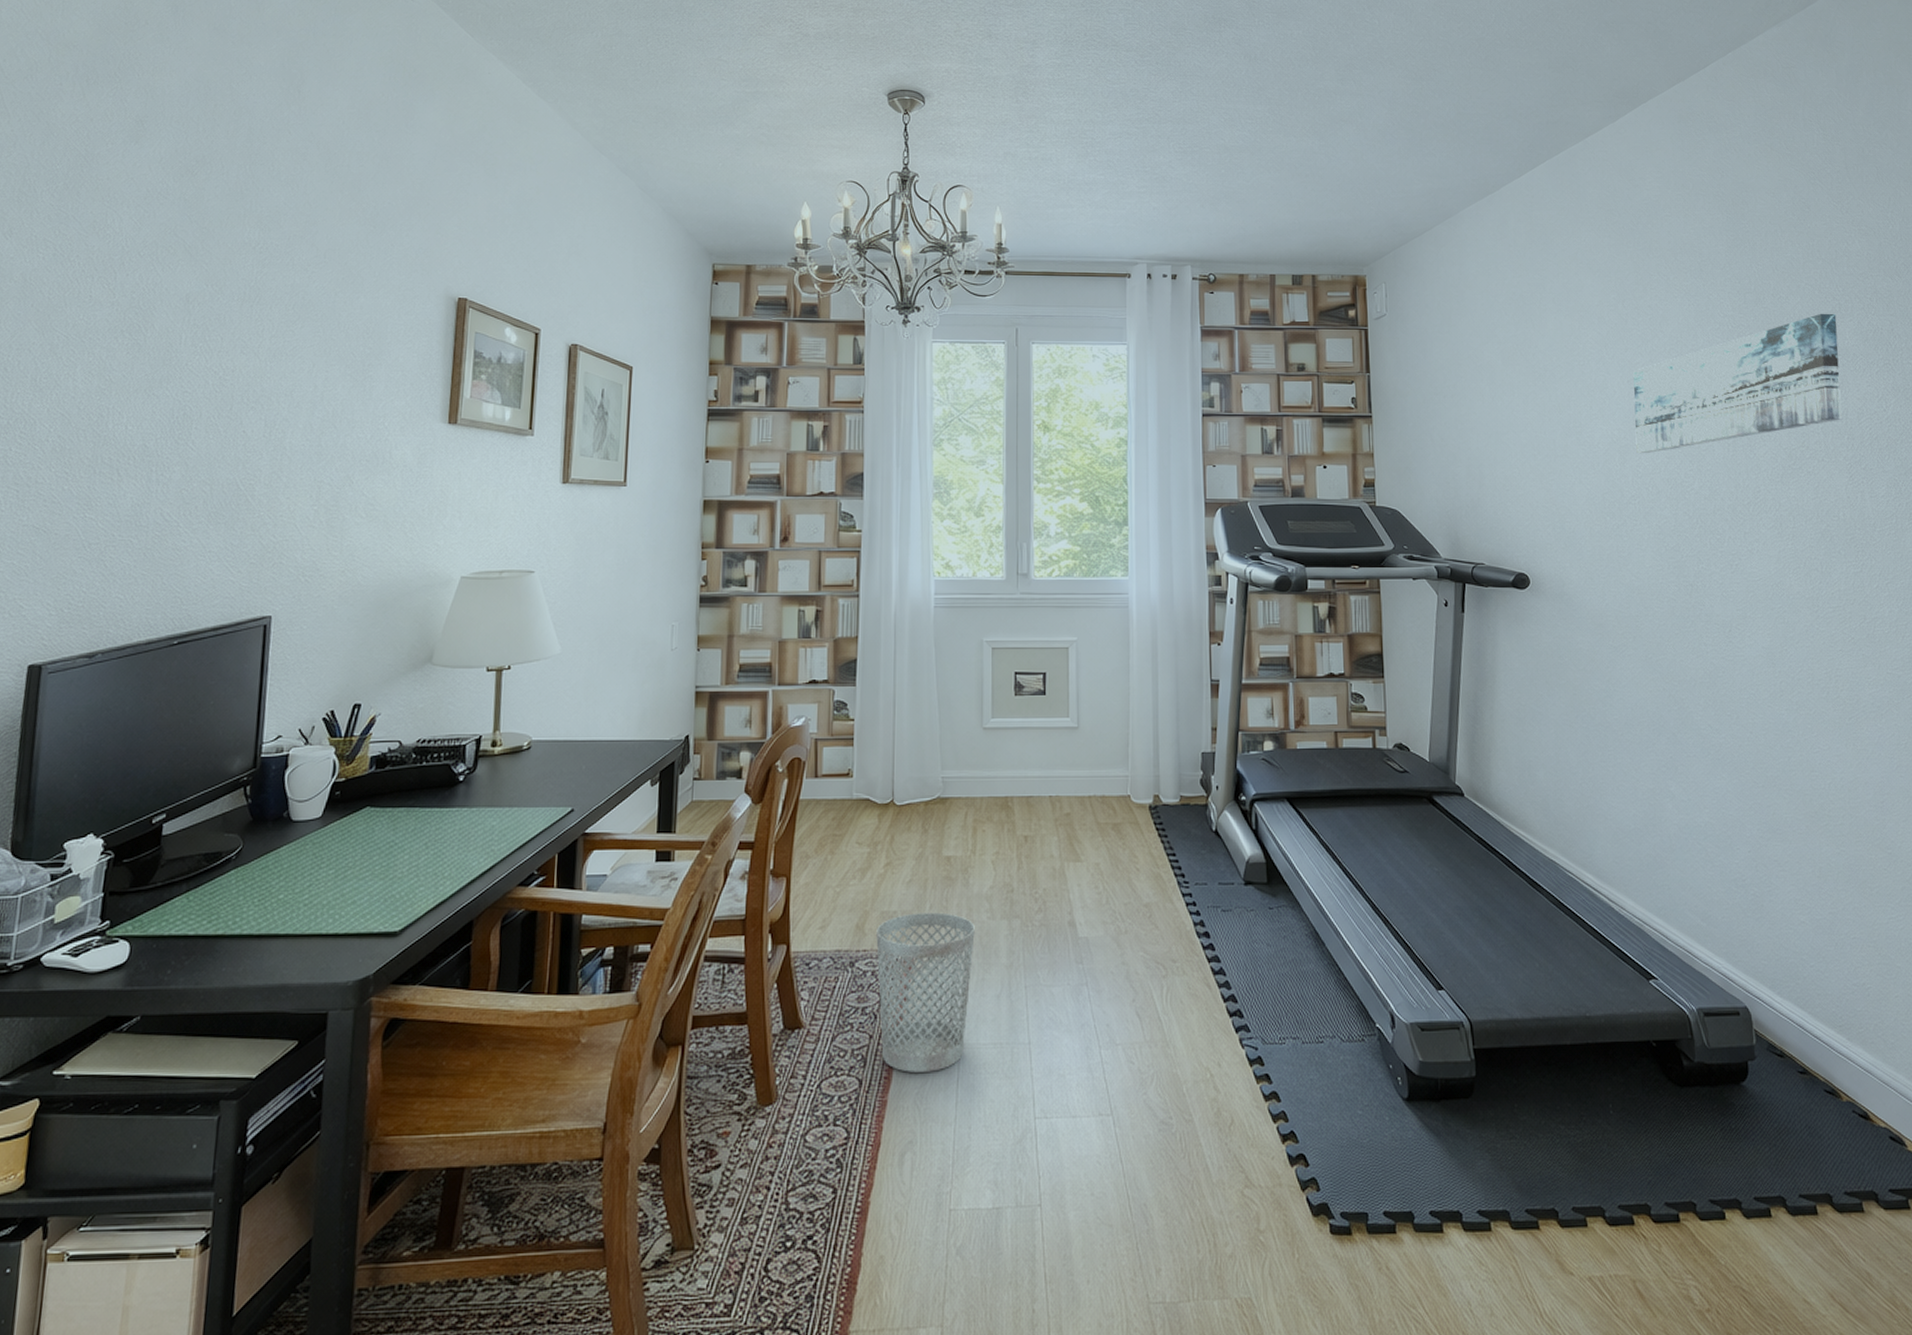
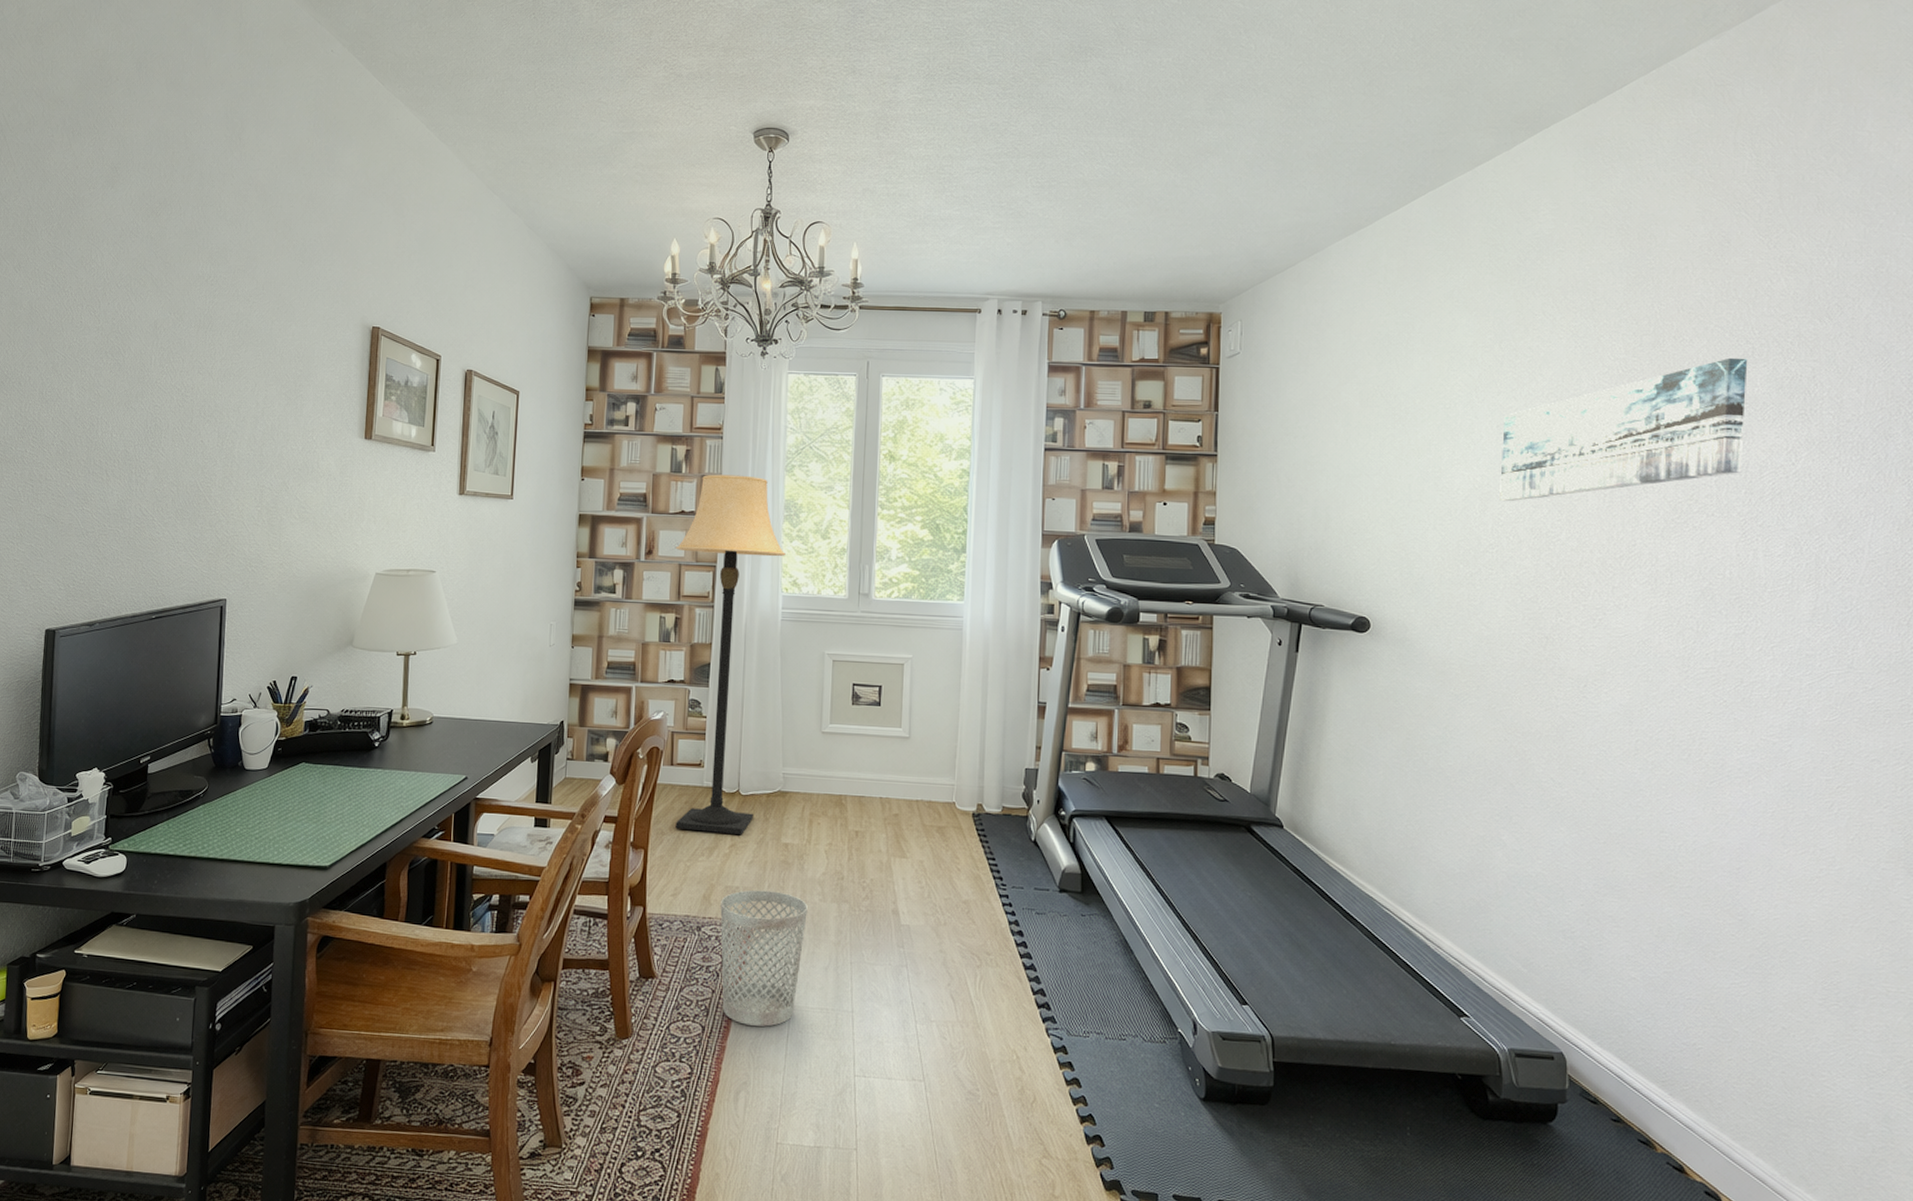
lamp: none [815,451,936,851] -> present [675,474,786,834]

